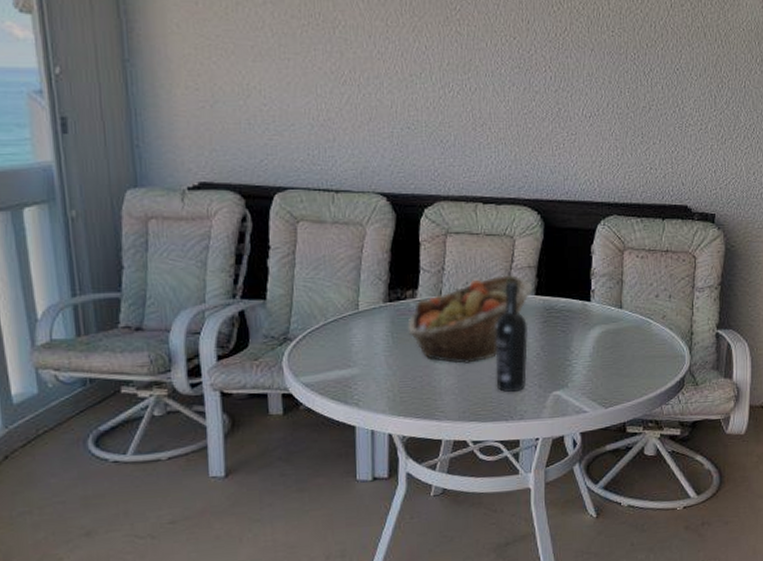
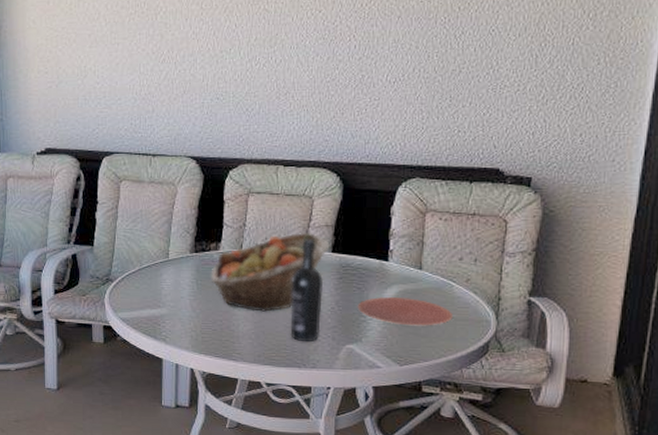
plate: none [562,338,652,367] -> present [357,297,453,326]

